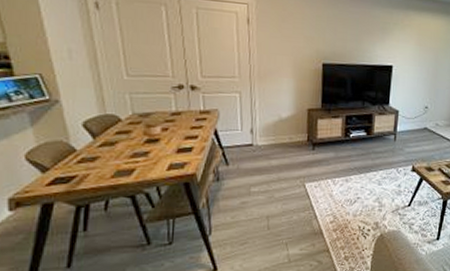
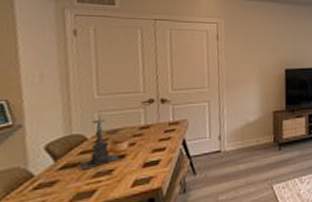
candle holder: none [117,97,154,150] -> present [79,115,120,170]

